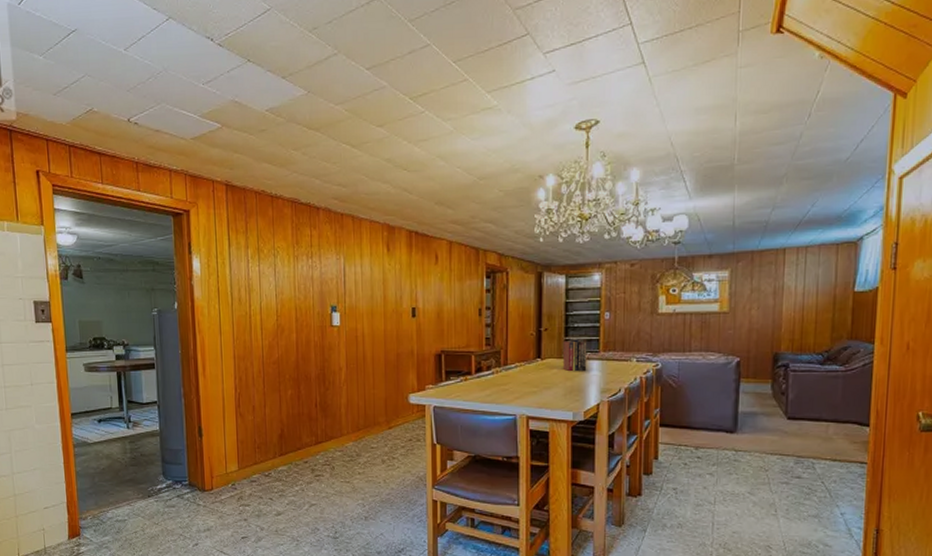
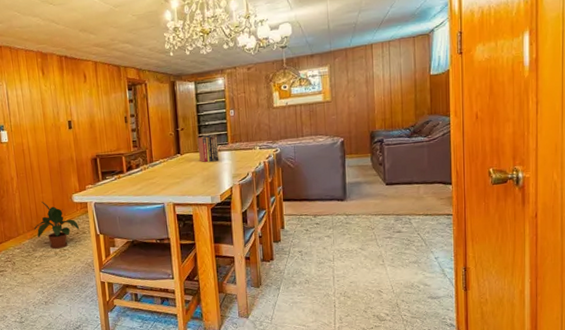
potted plant: none [360,398,414,457] -> present [33,201,80,250]

